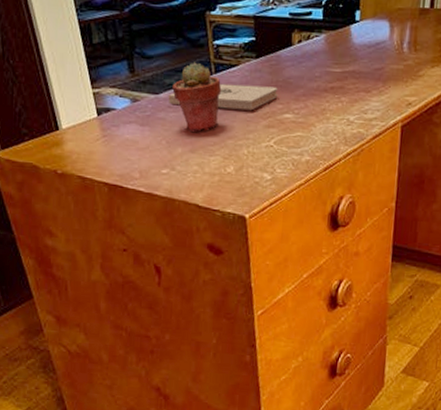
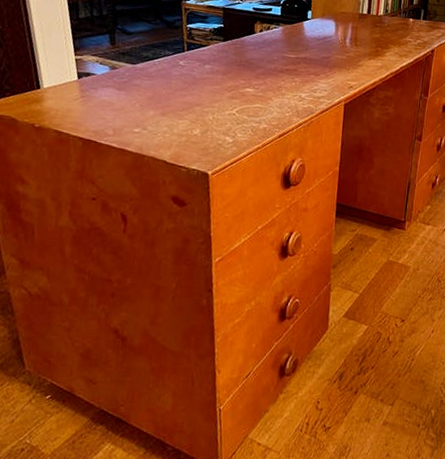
notepad: present [168,83,278,111] -> none [144,59,241,84]
potted succulent: present [172,62,222,132] -> none [148,40,193,99]

